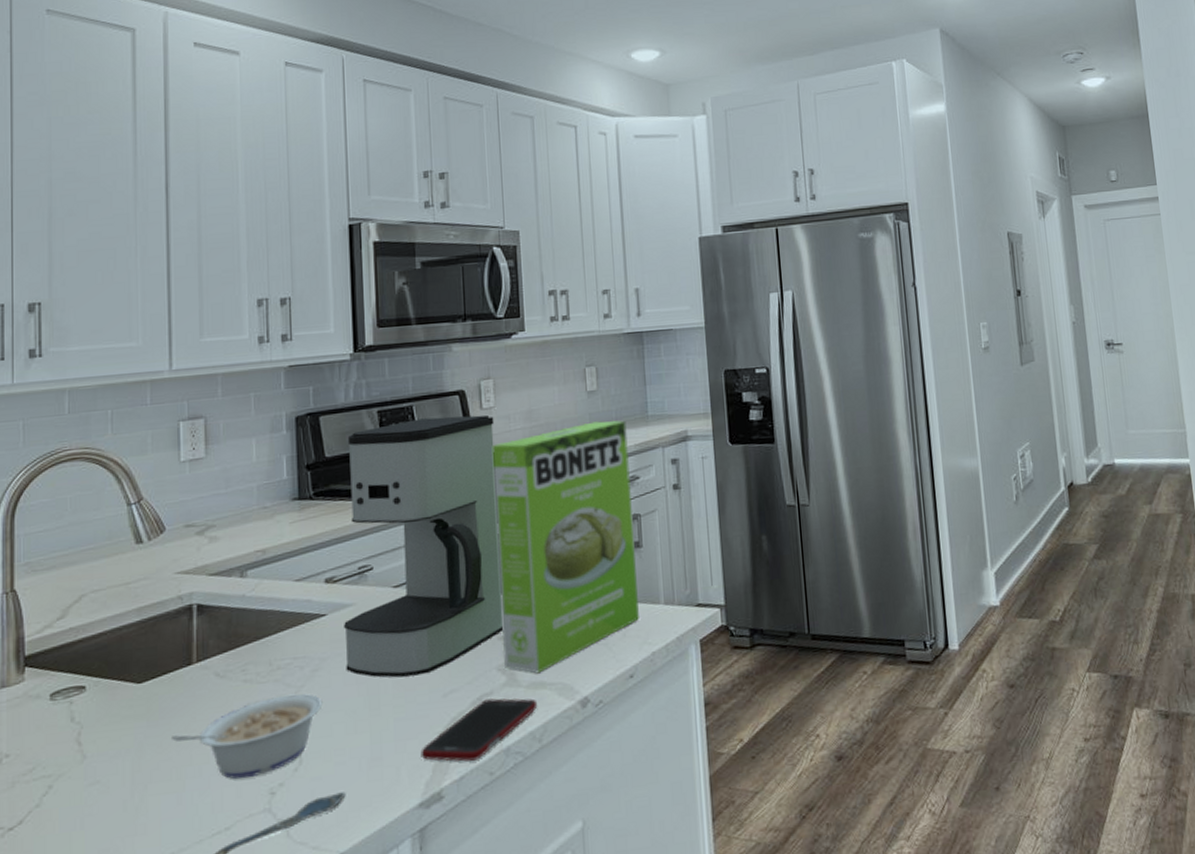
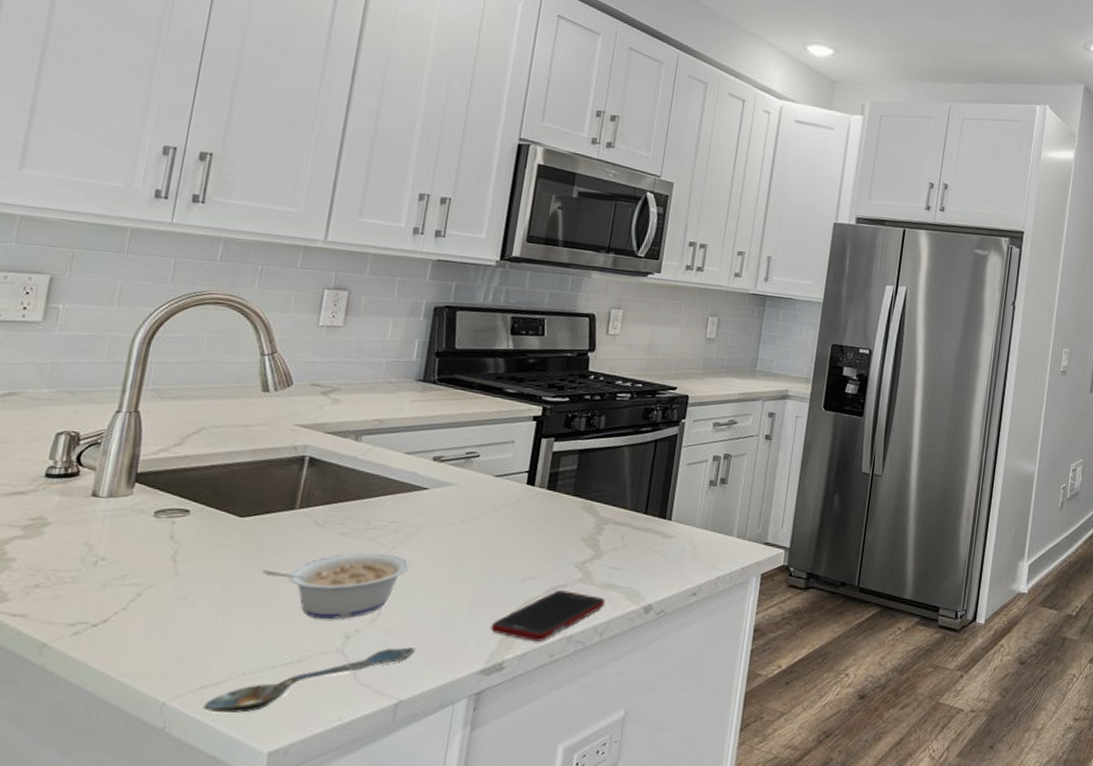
coffee maker: present [344,415,504,678] -> none [437,331,617,558]
cake mix box: present [491,420,639,674] -> none [582,365,735,576]

